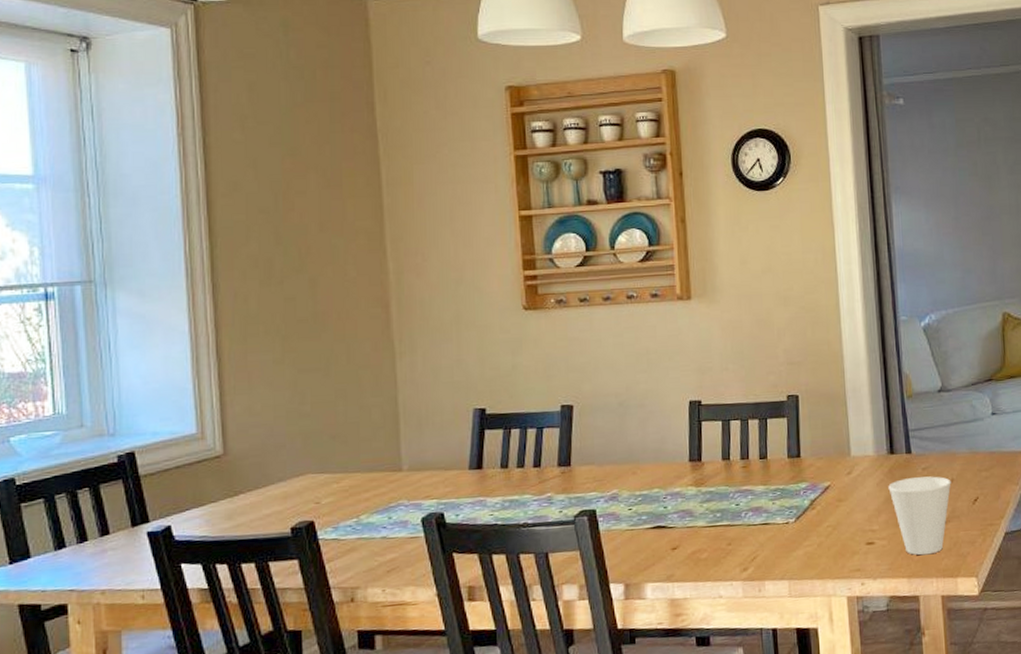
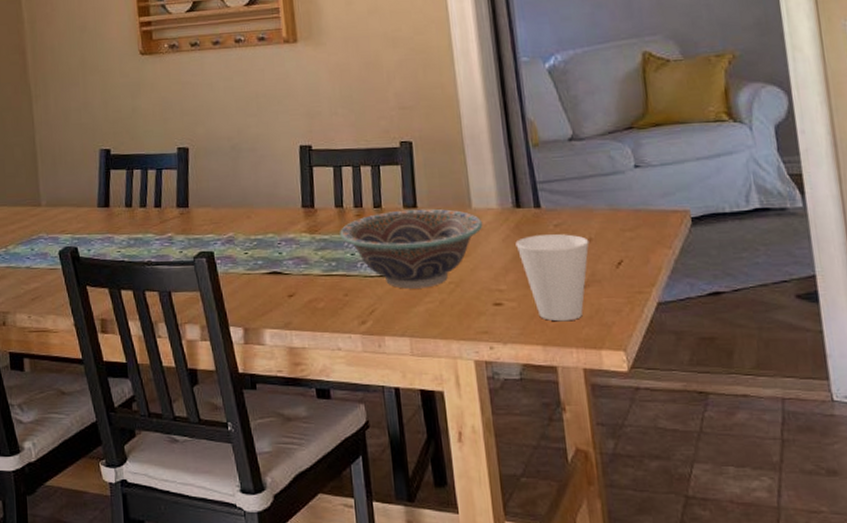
decorative bowl: none [726,457,860,535] -> present [340,208,483,289]

